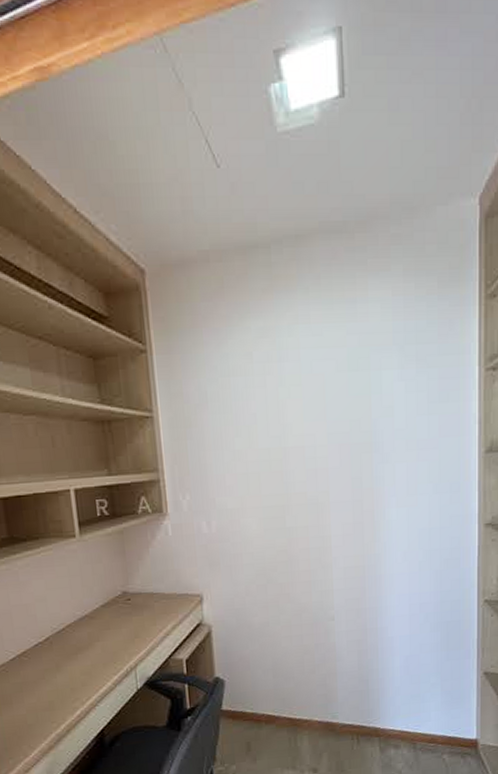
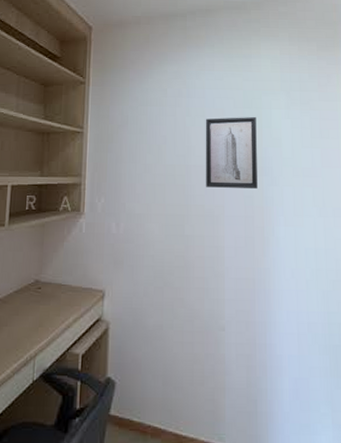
wall art: none [302,382,366,472] -> present [205,117,257,188]

